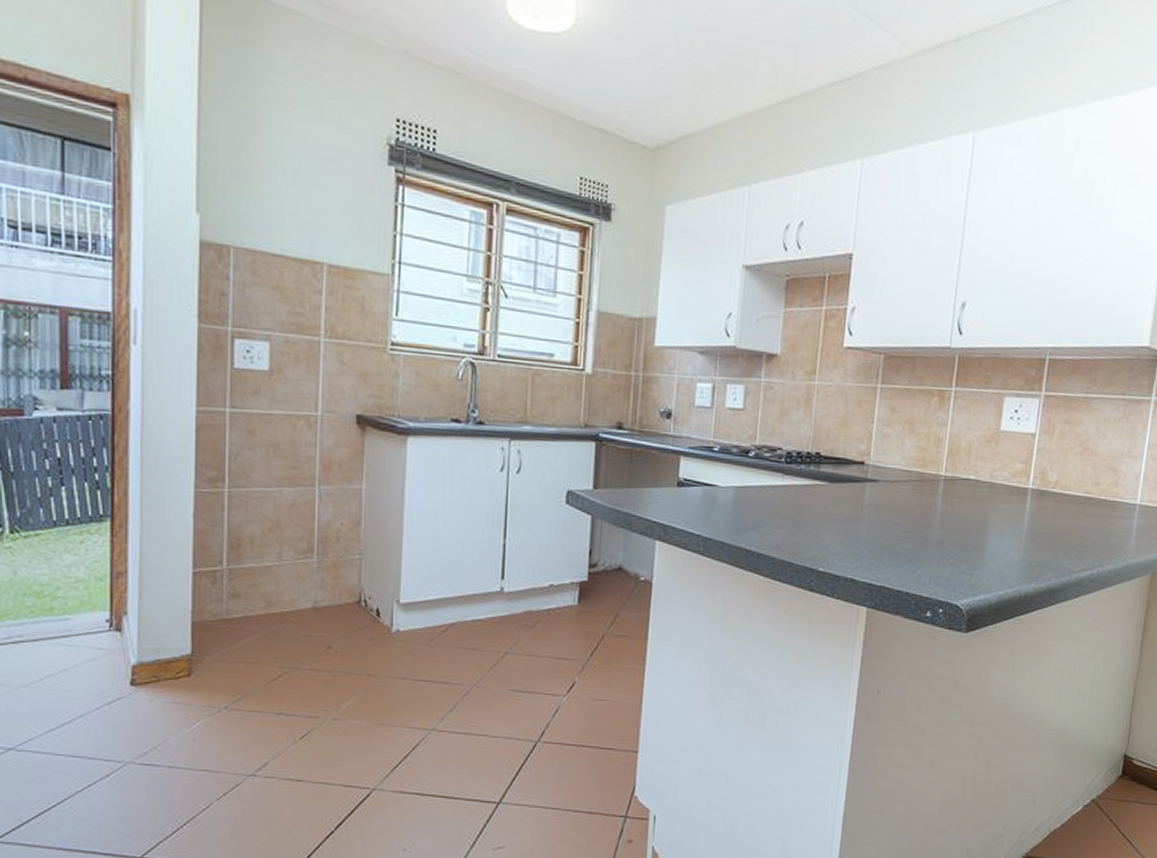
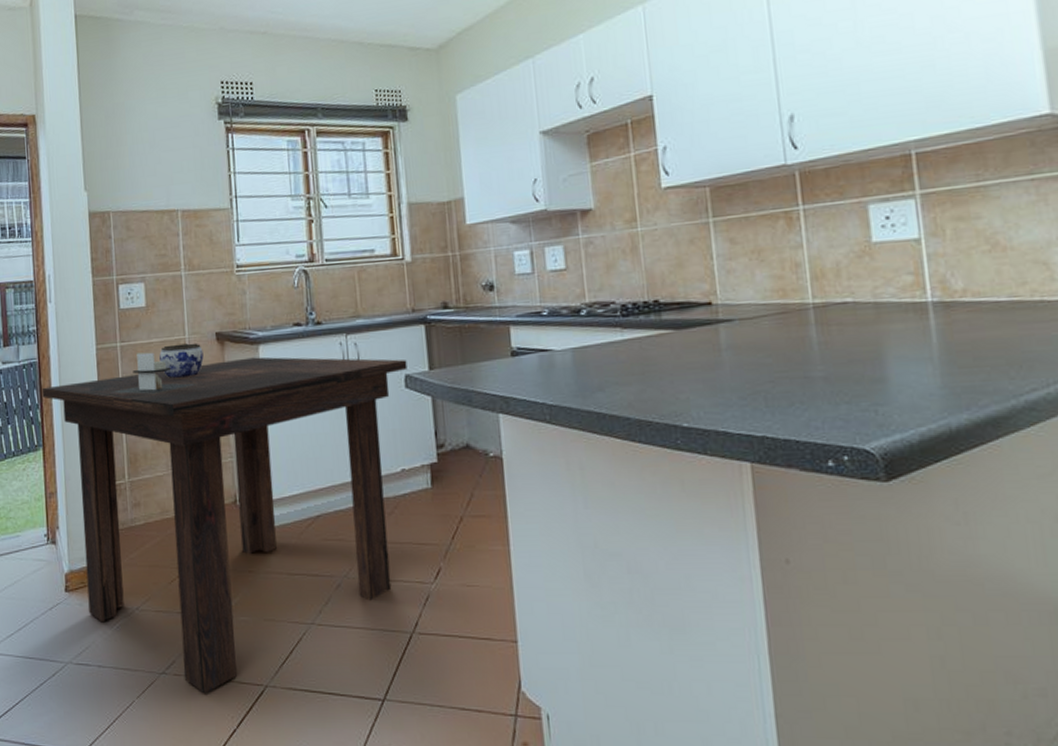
dining table: none [114,447,571,797] -> present [42,357,408,694]
napkin holder: none [213,424,327,474] -> present [111,352,197,395]
jar: none [282,420,338,460] -> present [159,343,204,378]

